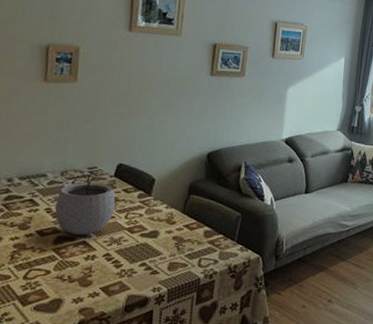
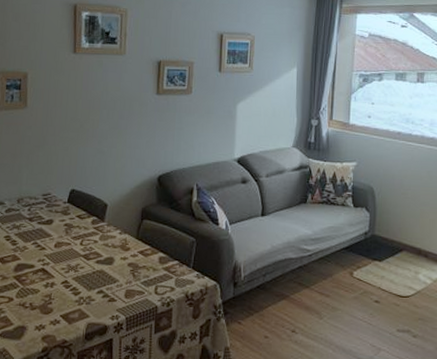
plant pot: present [54,171,116,236] -> none [13,198,70,263]

